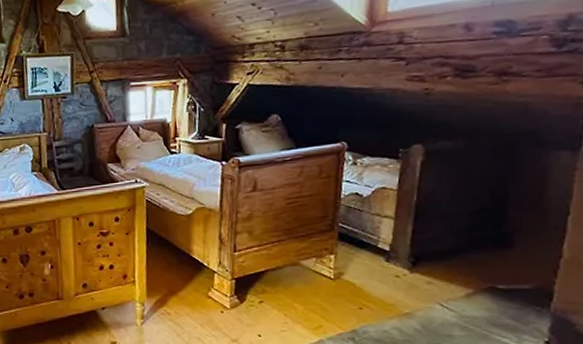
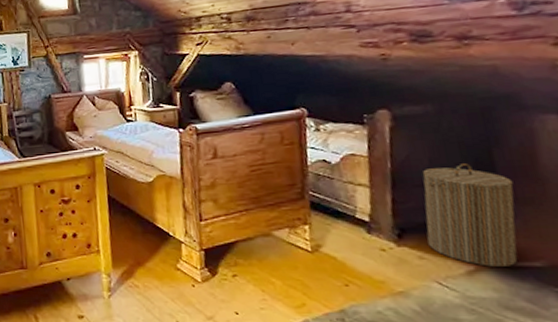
laundry hamper: none [438,197,520,290] -> present [422,163,518,267]

